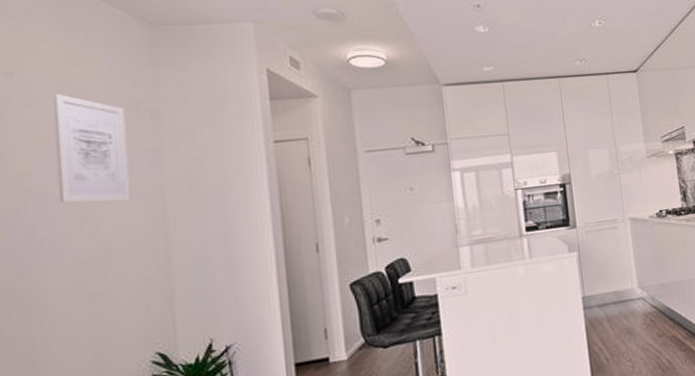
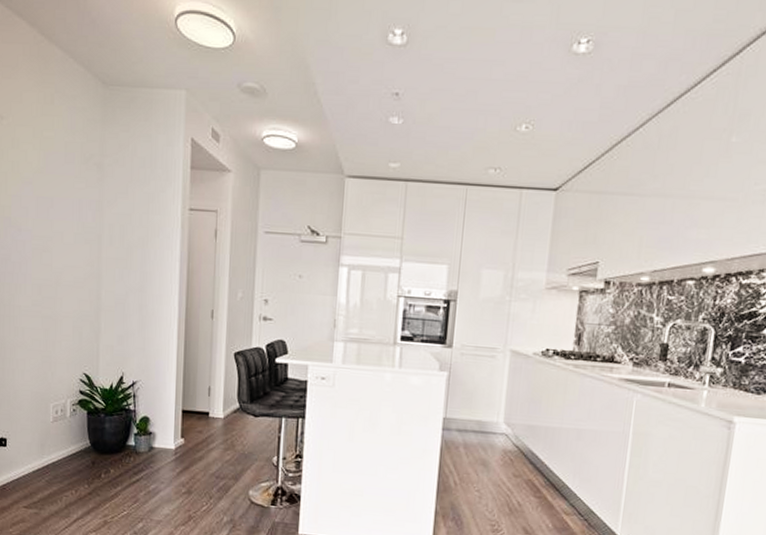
wall art: present [52,93,131,203] -> none [28,139,78,242]

